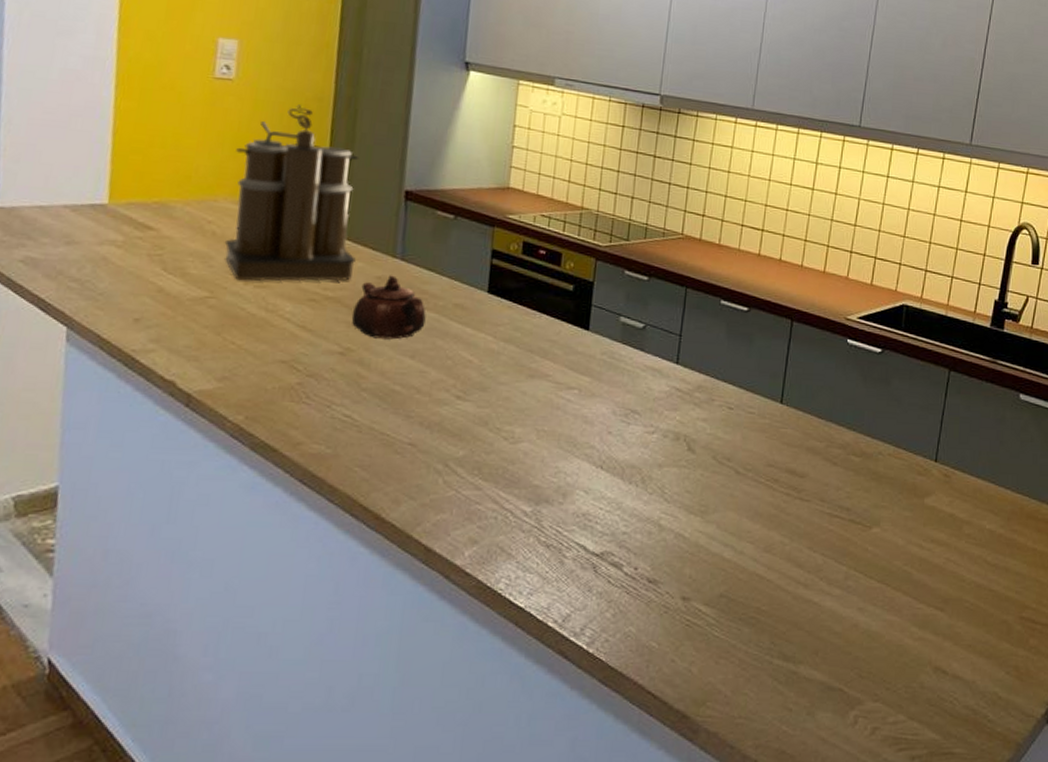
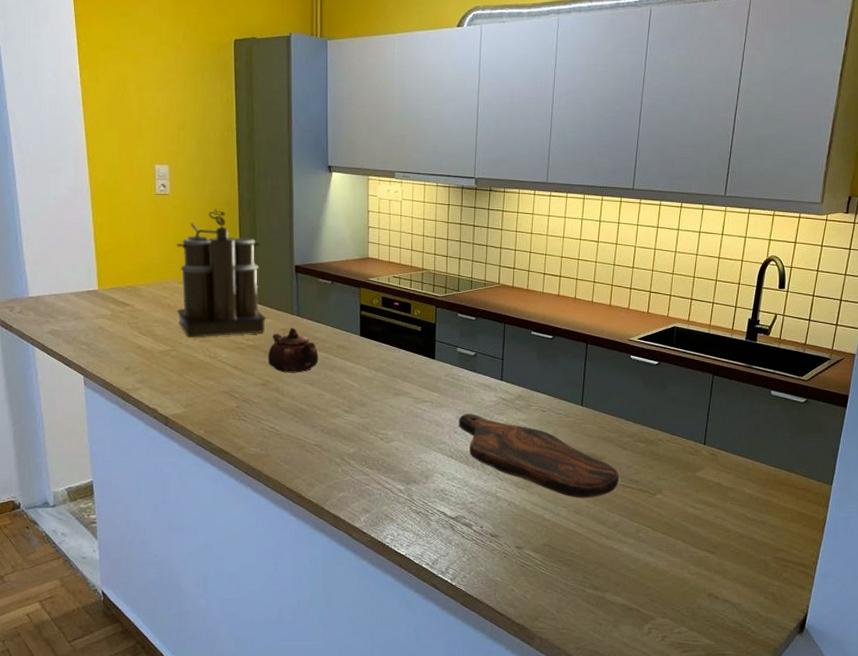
cutting board: none [614,407,825,531] -> present [458,414,619,499]

